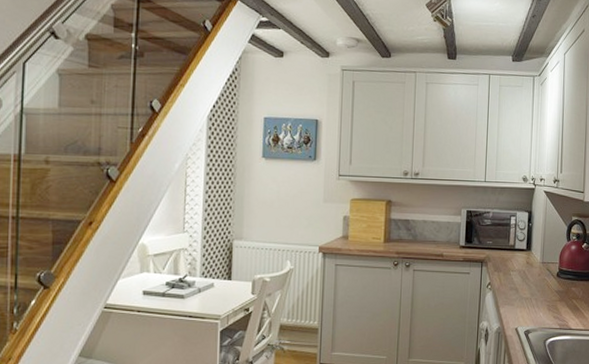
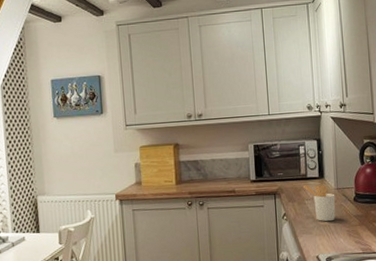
utensil holder: none [510,255,540,295] -> present [302,184,336,222]

